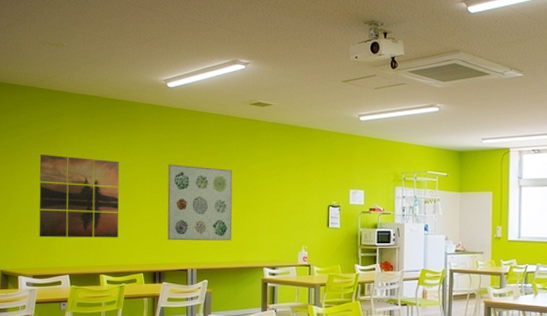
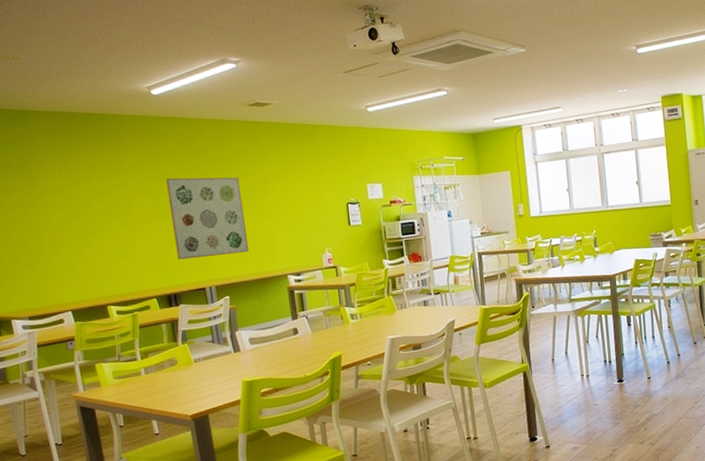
wall art: present [39,154,120,238] -> none [13,181,122,275]

